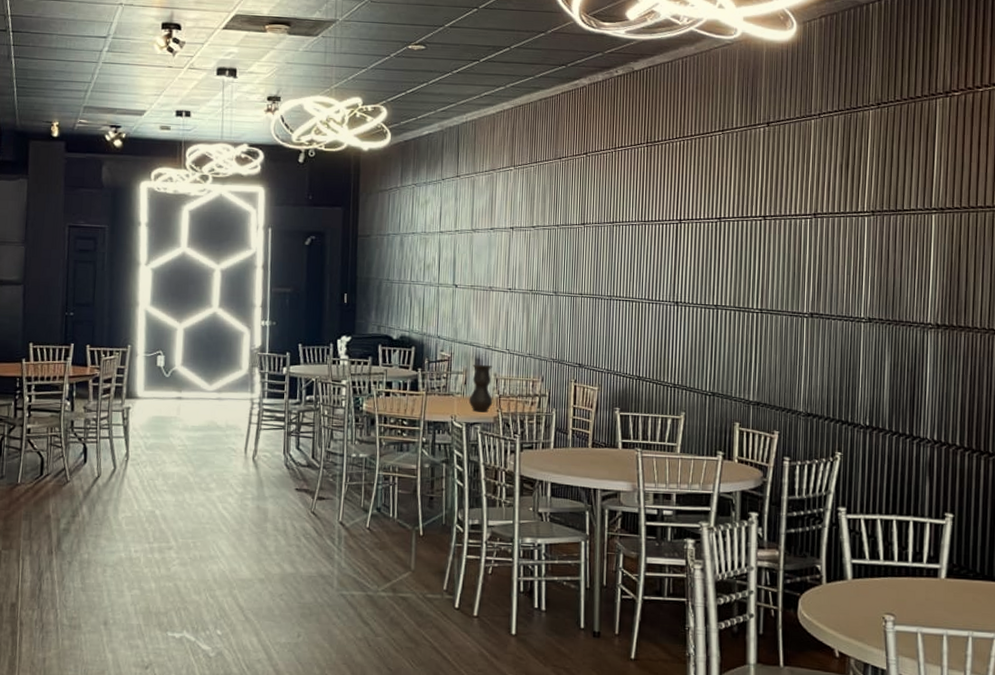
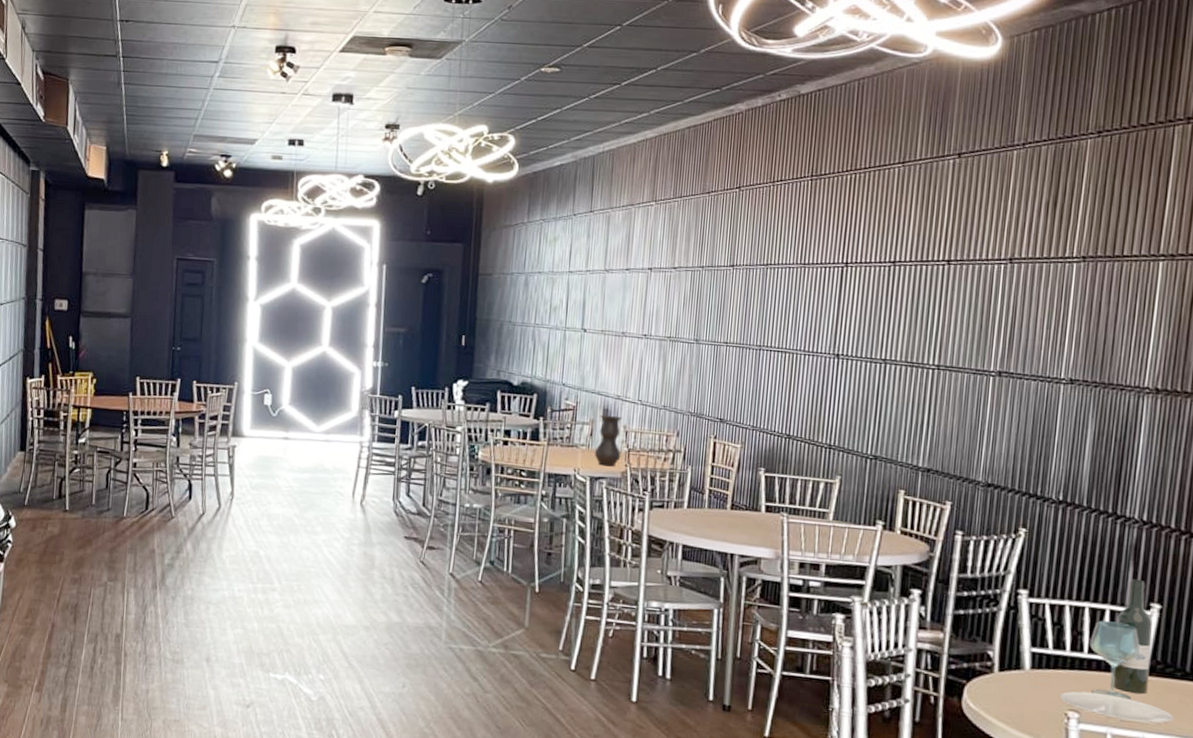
plate: none [878,596,970,621] -> present [1060,691,1174,724]
wine glass: none [899,531,940,601] -> present [1090,620,1141,700]
wine bottle: none [919,493,948,595] -> present [1112,579,1153,695]

